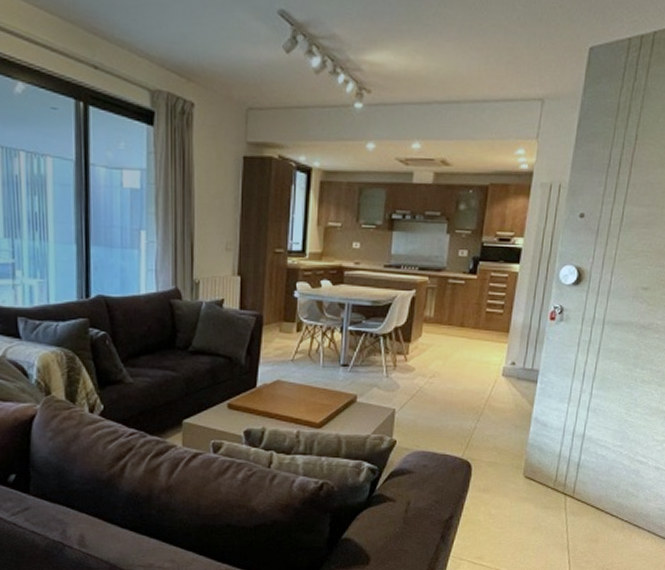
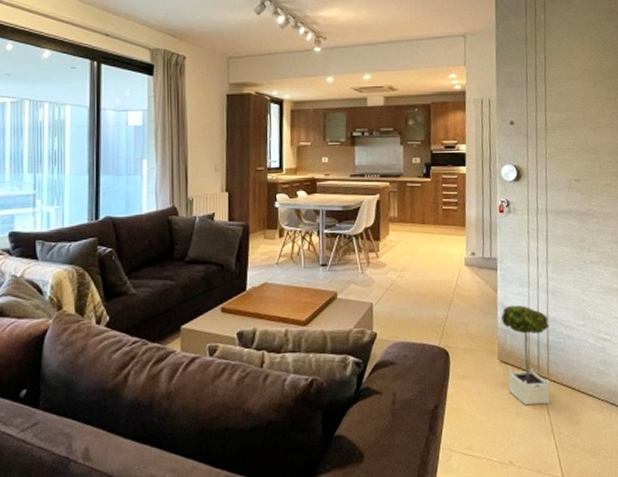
potted tree: none [529,422,584,522] -> present [500,305,551,406]

